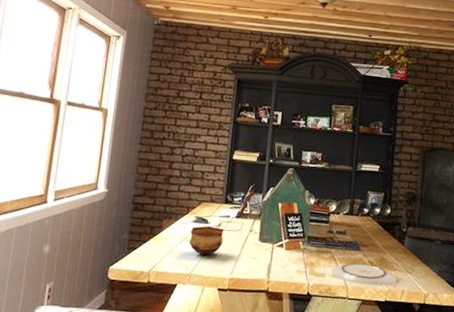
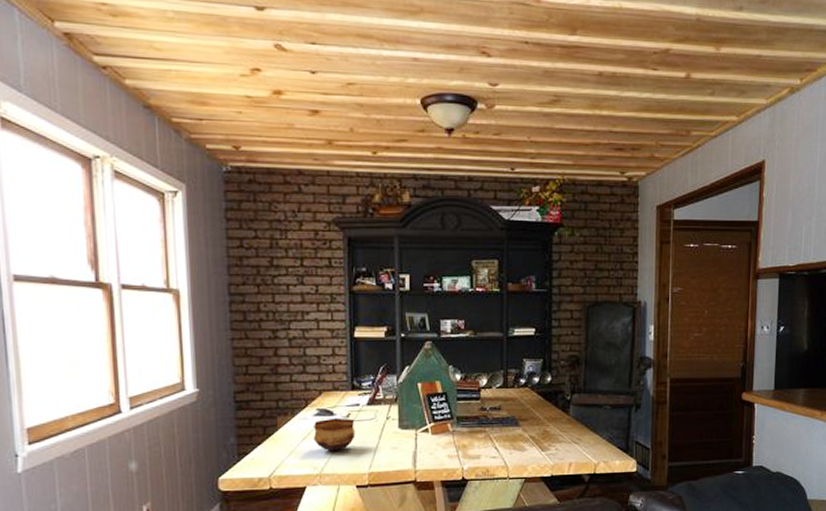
plate: present [331,262,397,286] -> none [487,439,563,462]

